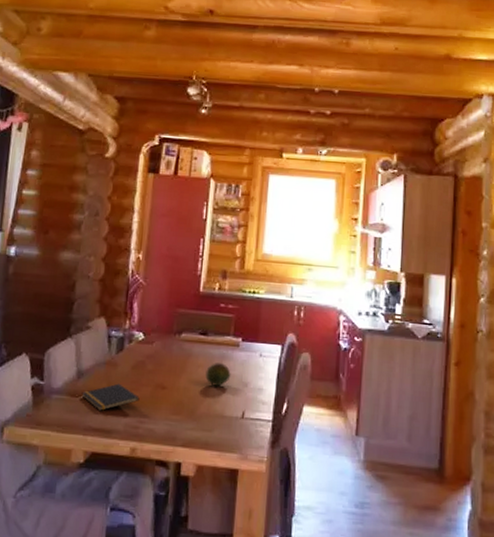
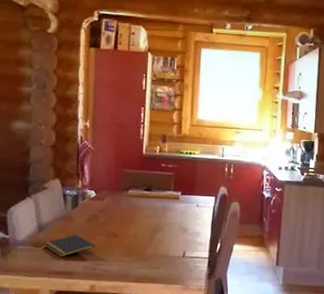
fruit: present [205,363,231,387] -> none [151,213,173,233]

